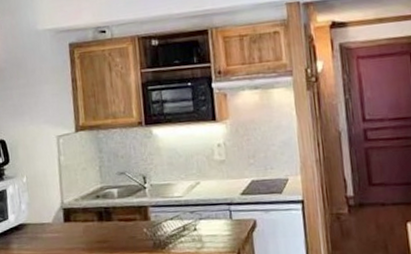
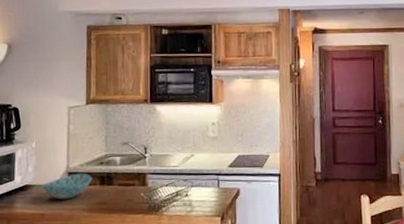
bowl: none [36,208,89,239] -> present [41,173,92,200]

